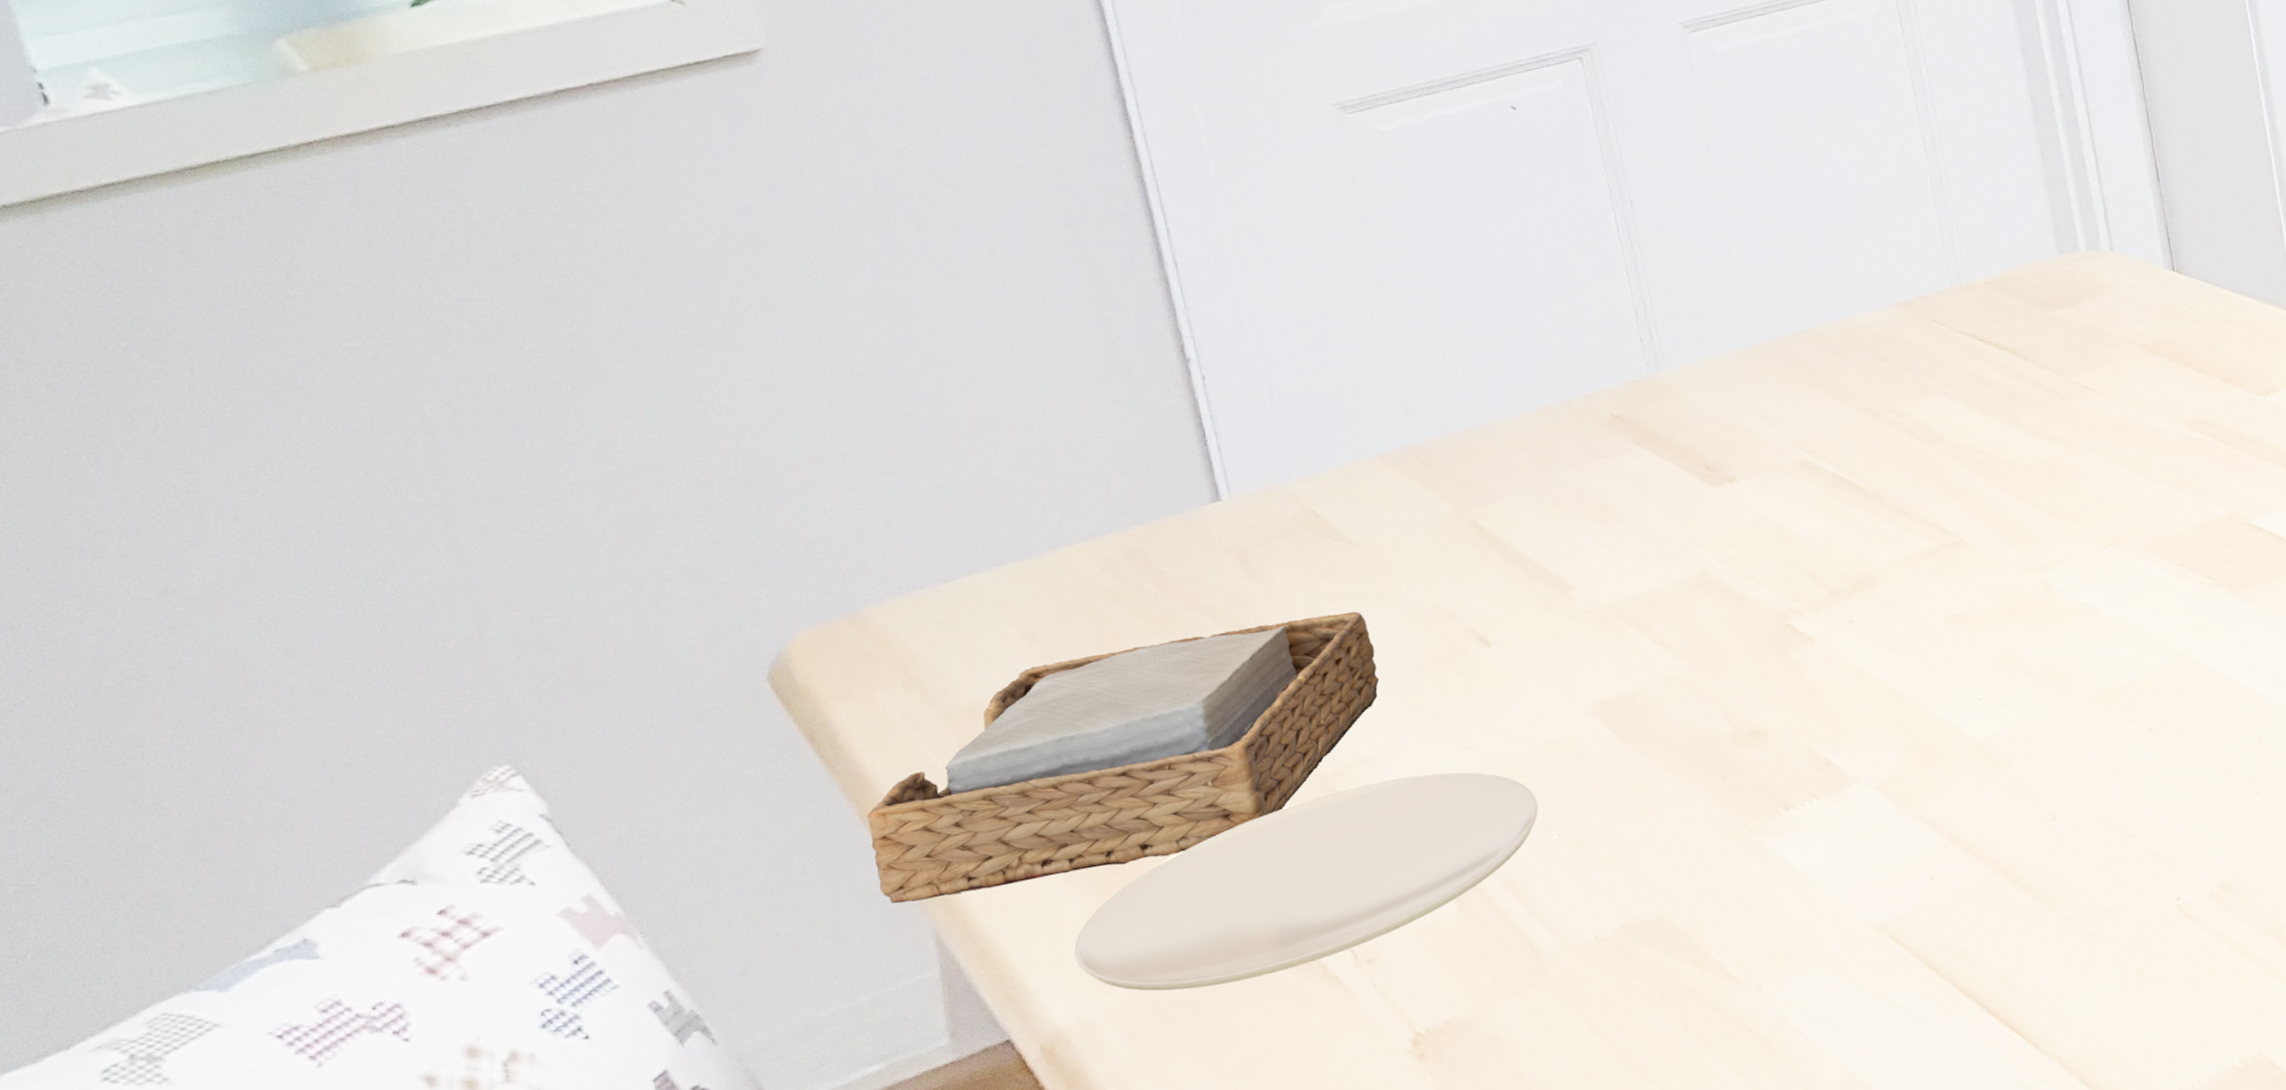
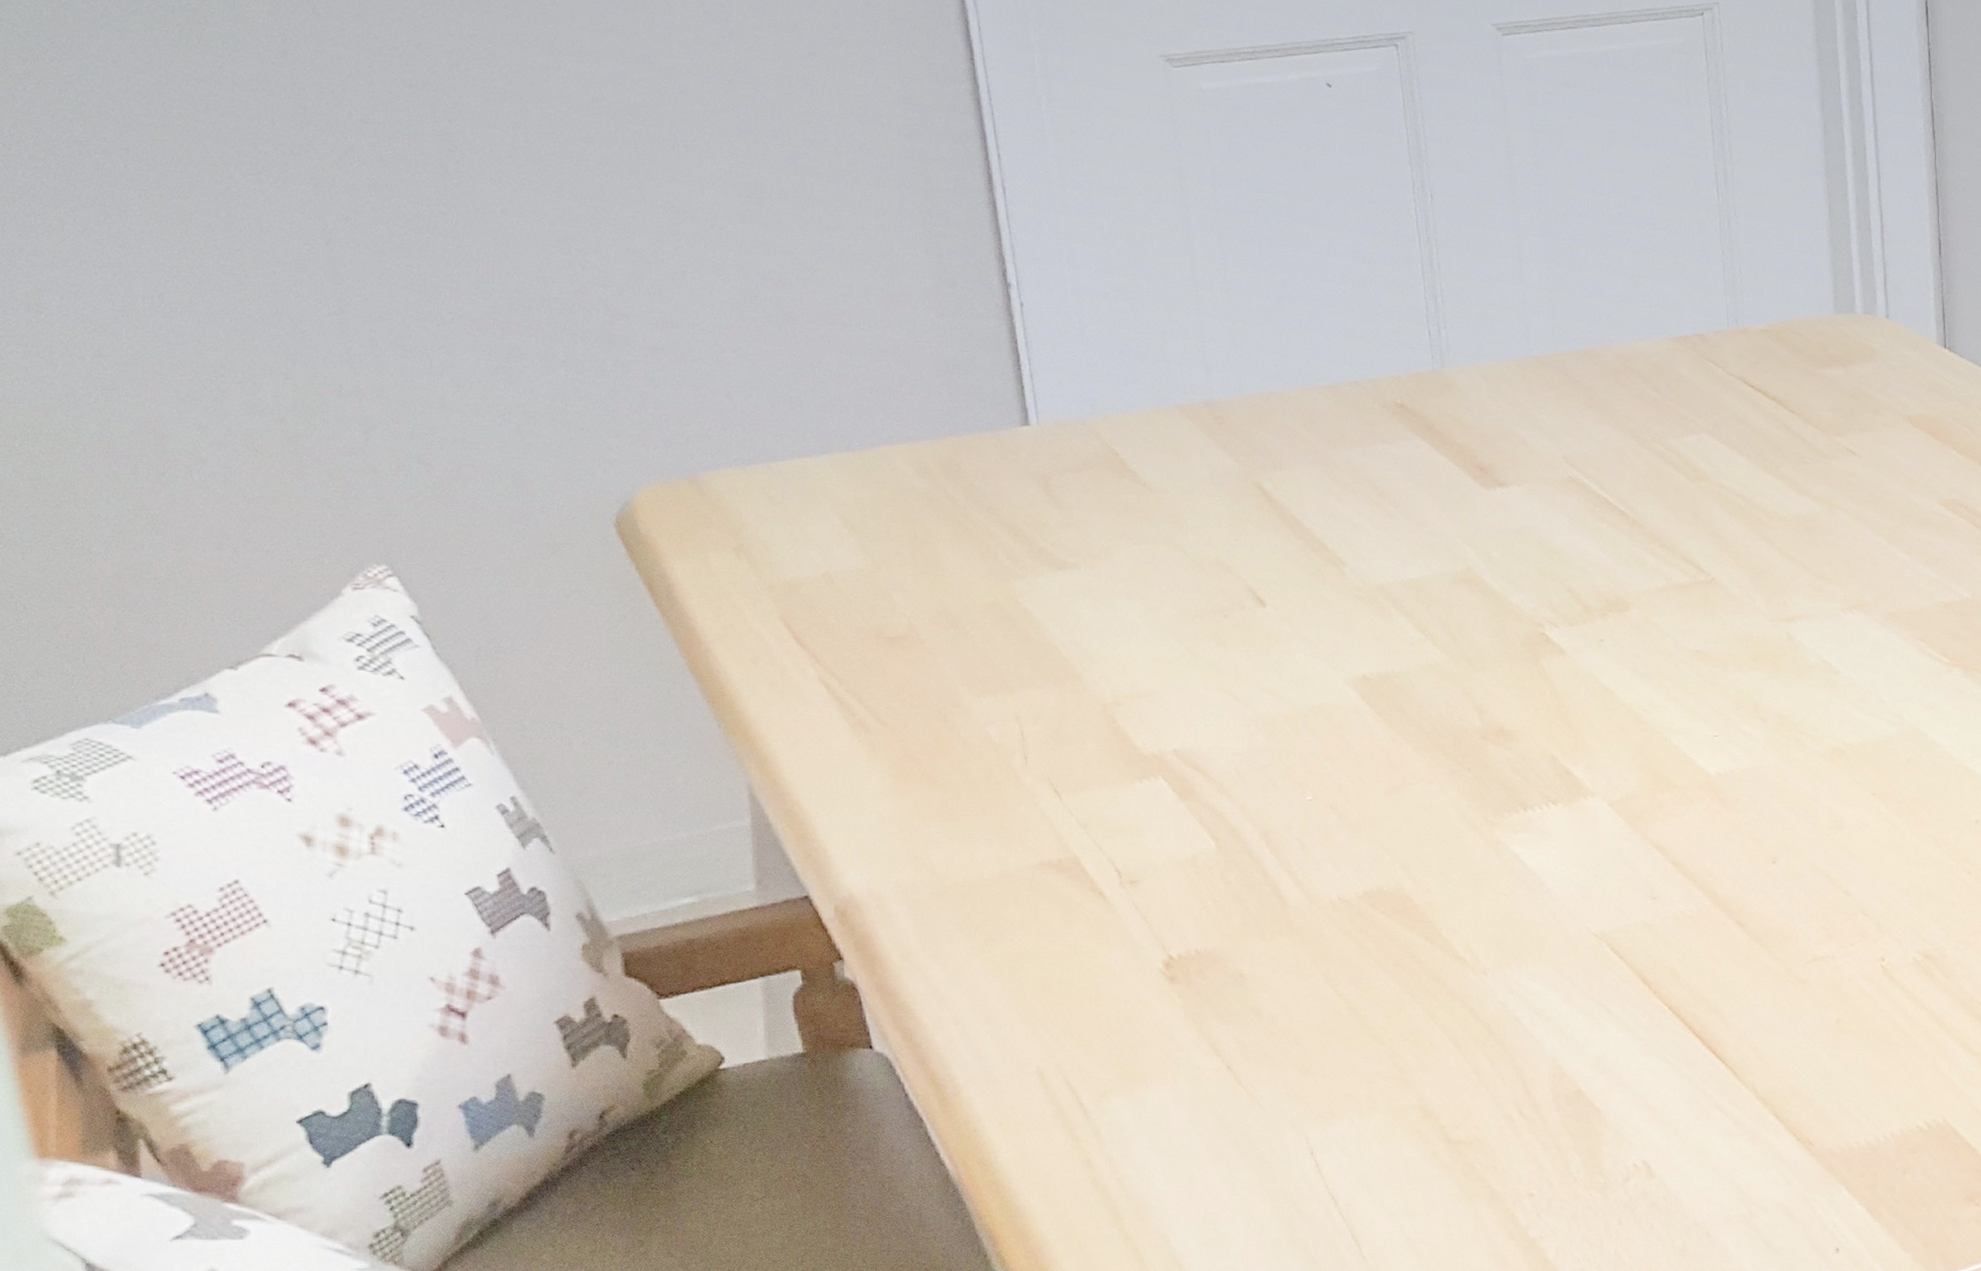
napkin holder: present [867,611,1380,904] -> none [696,549,1161,754]
plate: present [1074,772,1538,991] -> none [870,717,1296,880]

